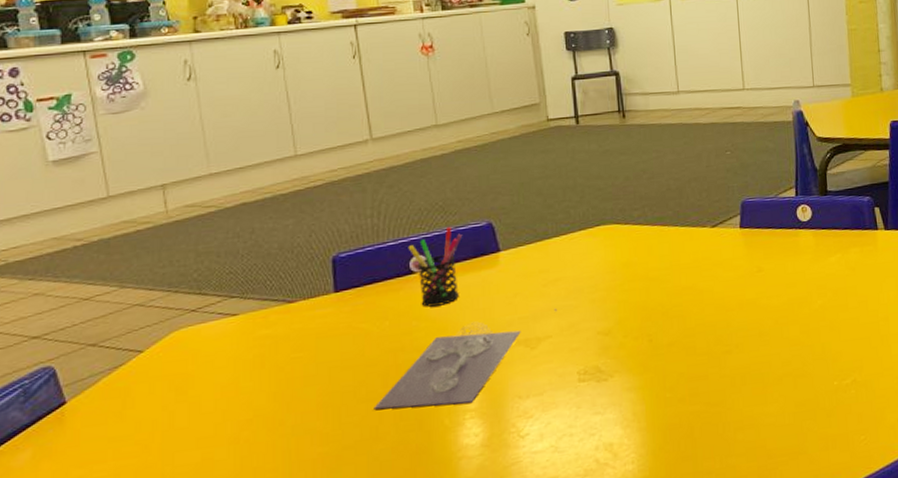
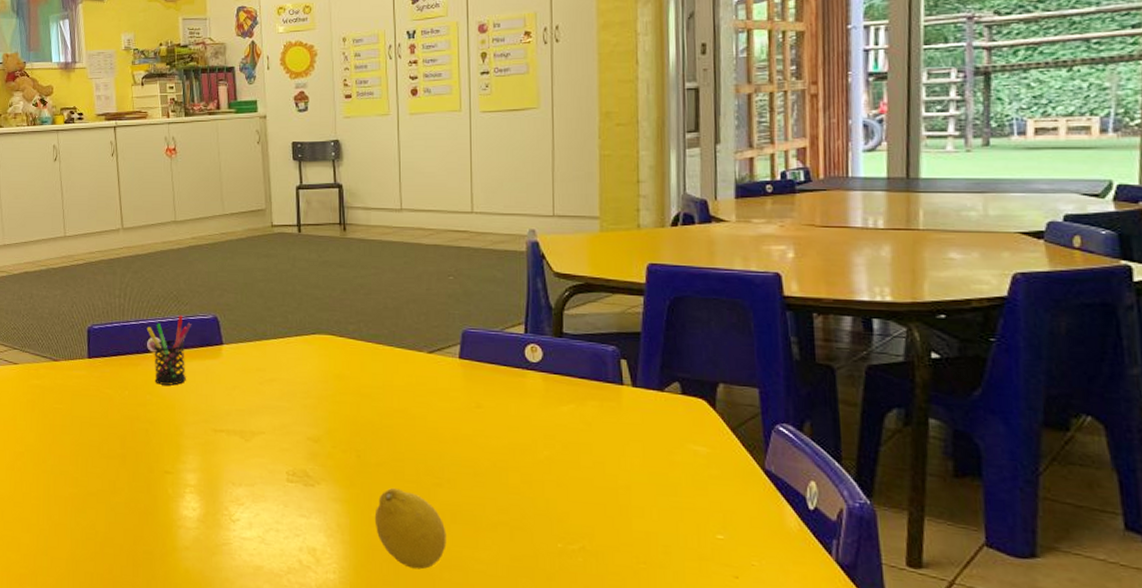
paper sheet: present [374,308,557,410] -> none [113,406,271,480]
fruit: none [669,363,739,439] -> present [374,487,447,570]

